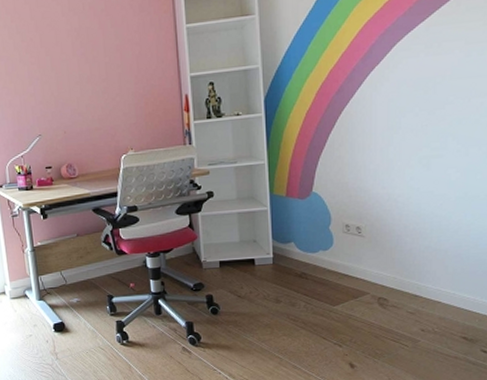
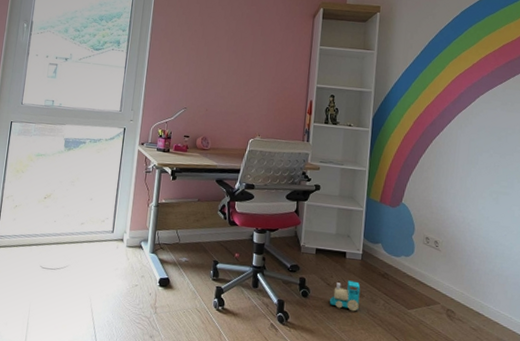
toy train: none [244,287,277,319] -> present [330,280,361,312]

